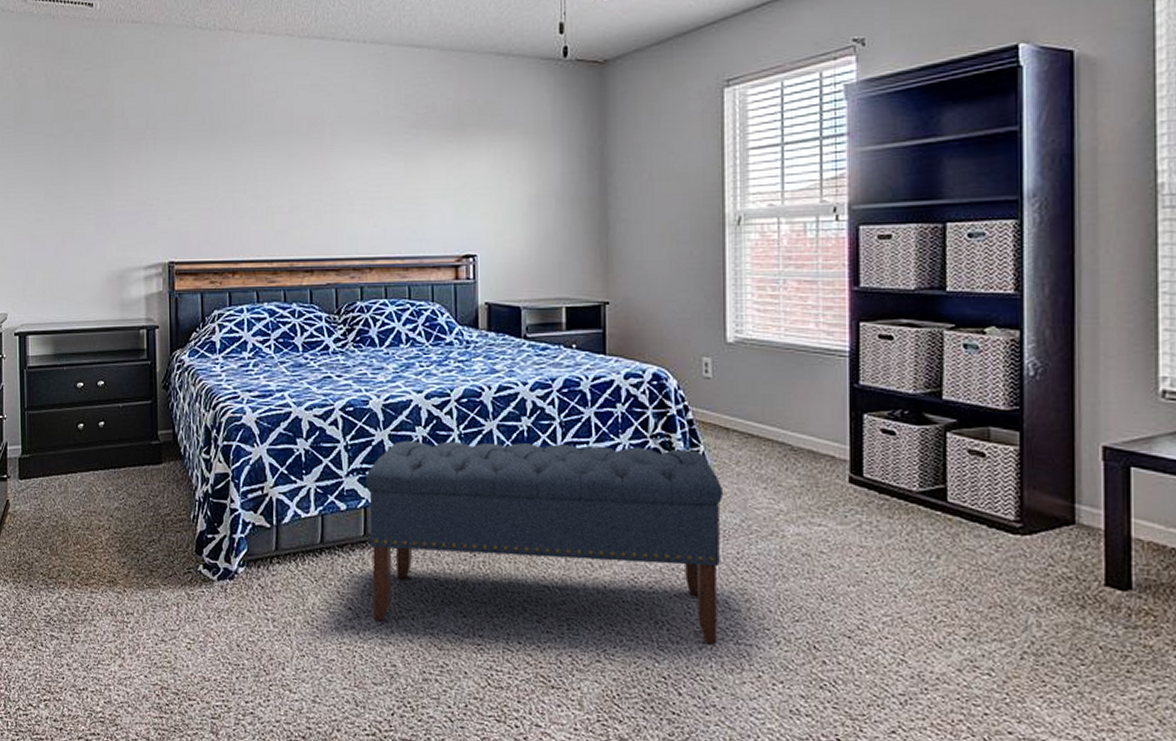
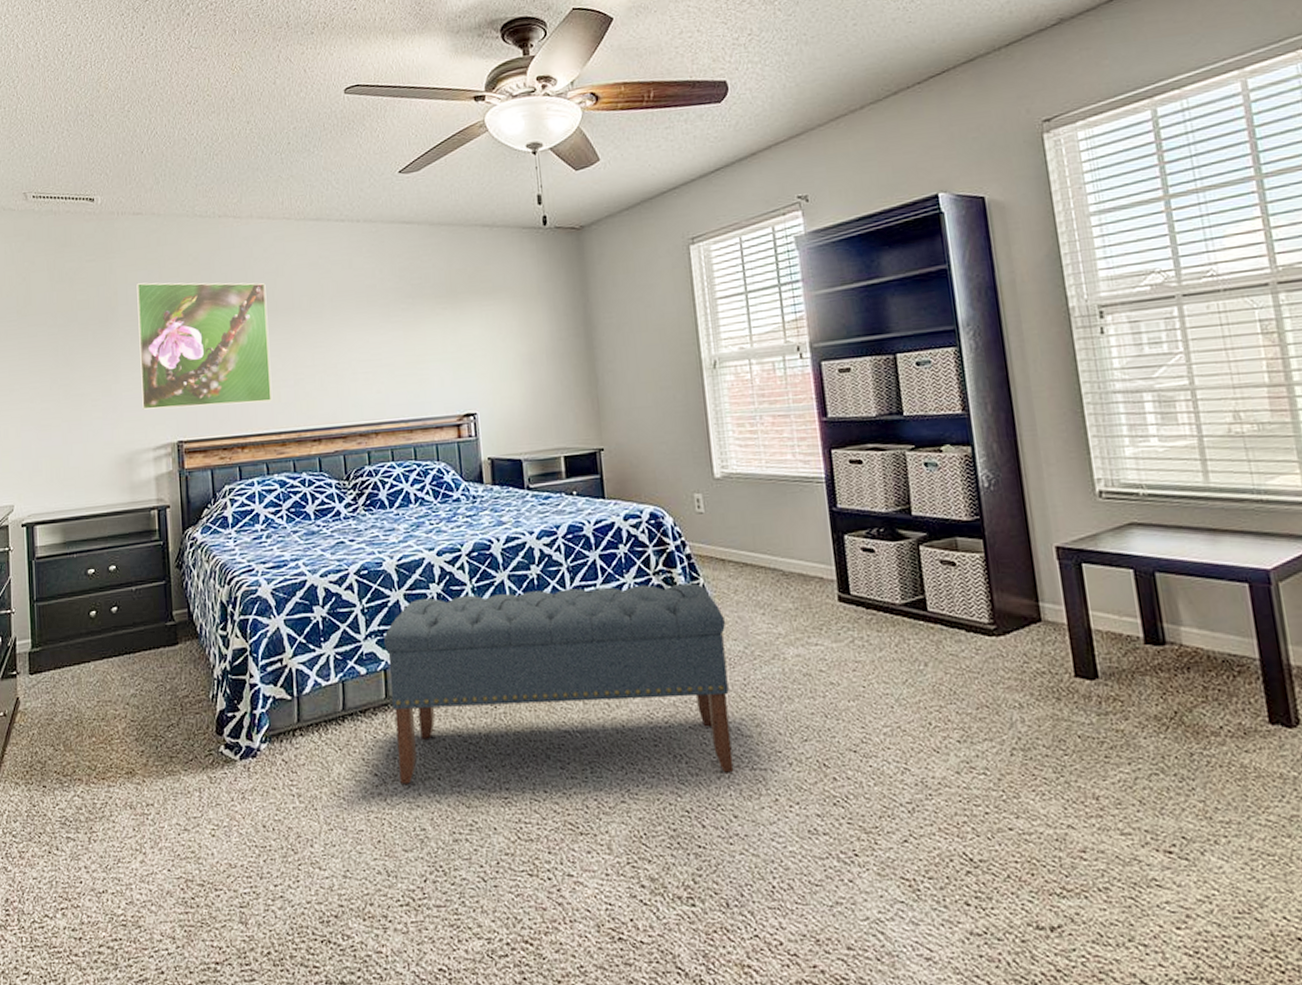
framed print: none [133,95,266,229] -> present [137,282,273,410]

